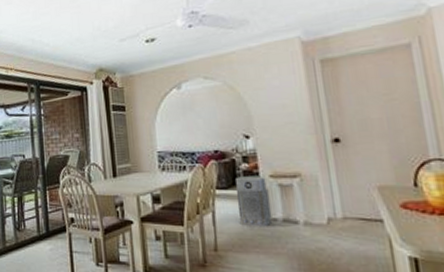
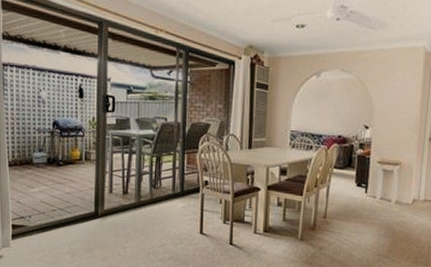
air purifier: present [236,175,272,227] -> none [347,160,375,202]

